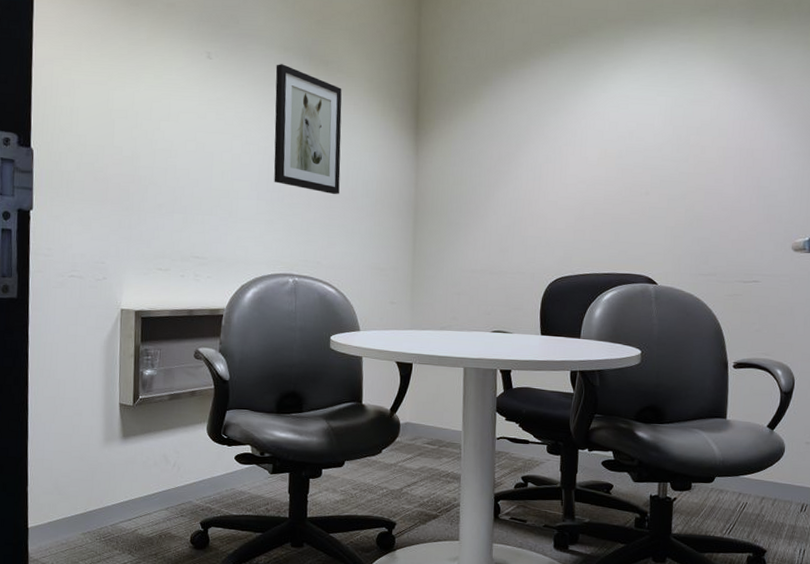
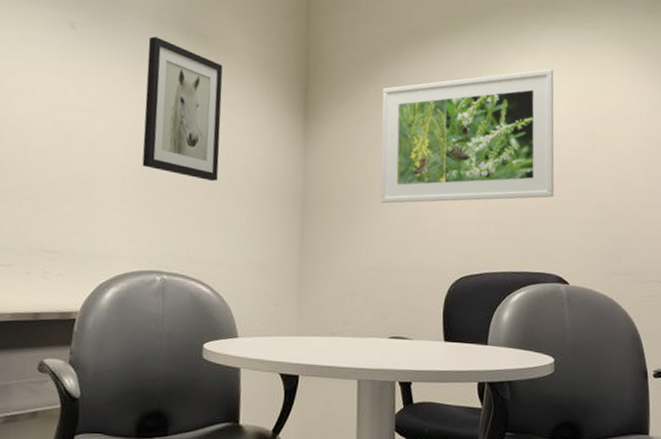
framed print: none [484,82,651,213] -> present [380,69,555,204]

